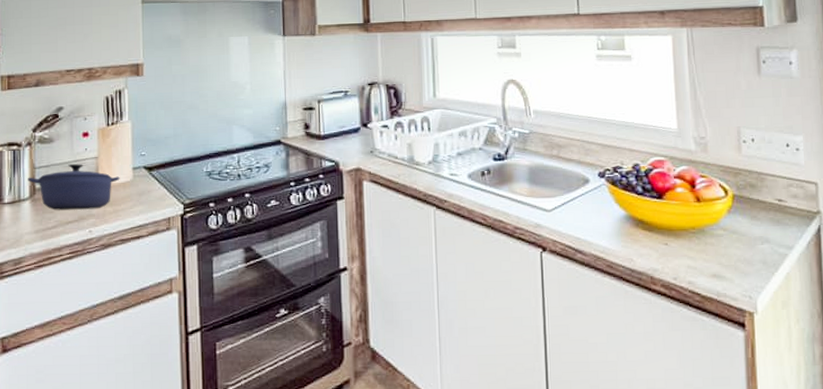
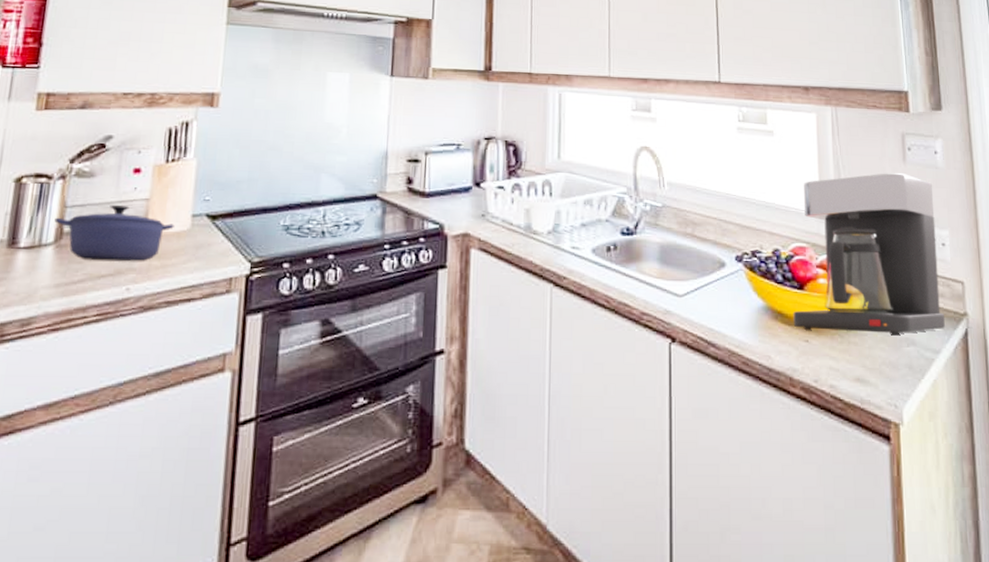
coffee maker: none [653,85,798,234] -> present [793,172,945,334]

